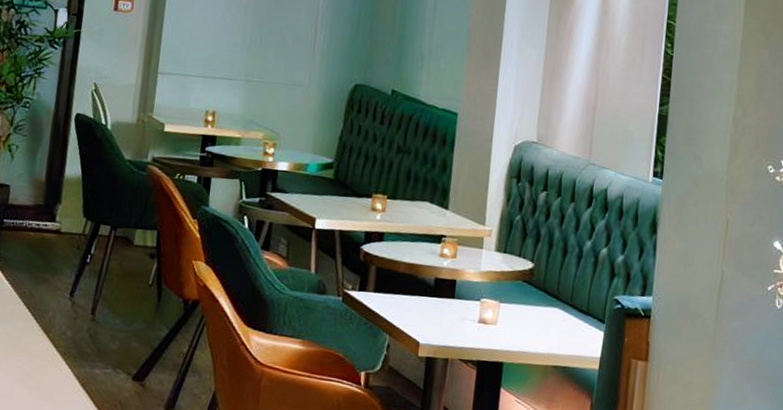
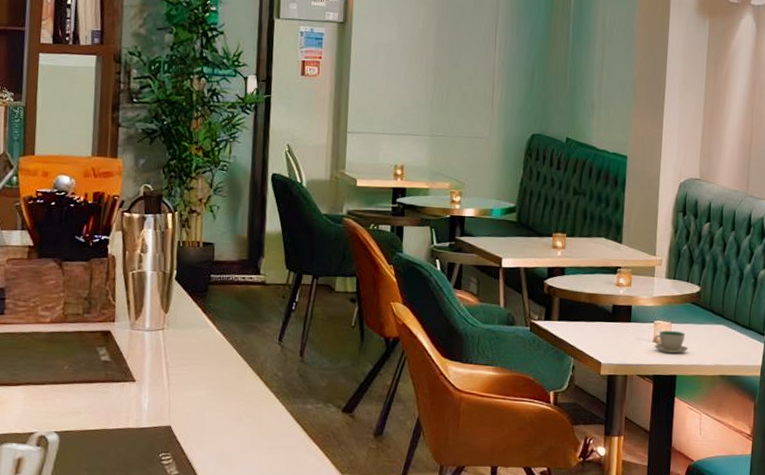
cup: none [479,310,519,338] -> present [653,330,689,354]

